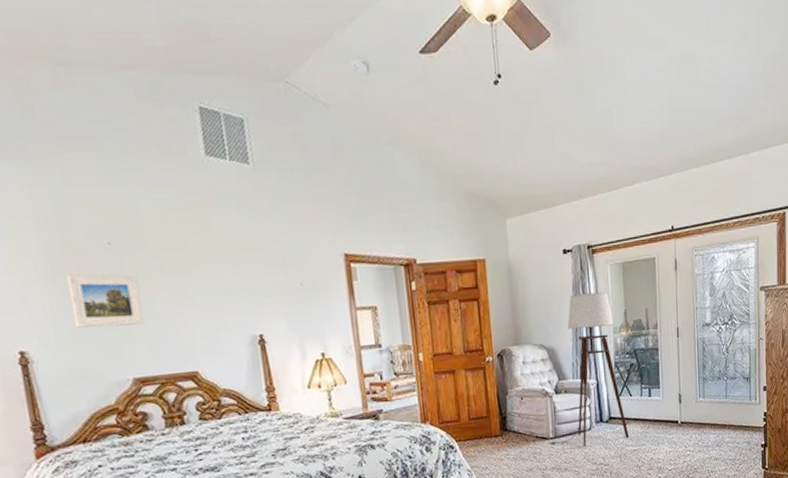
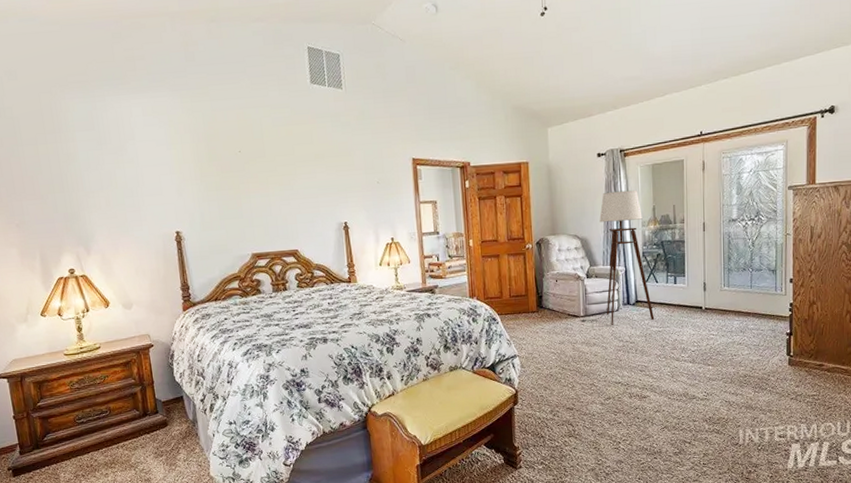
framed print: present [66,273,145,328] -> none [209,174,262,215]

